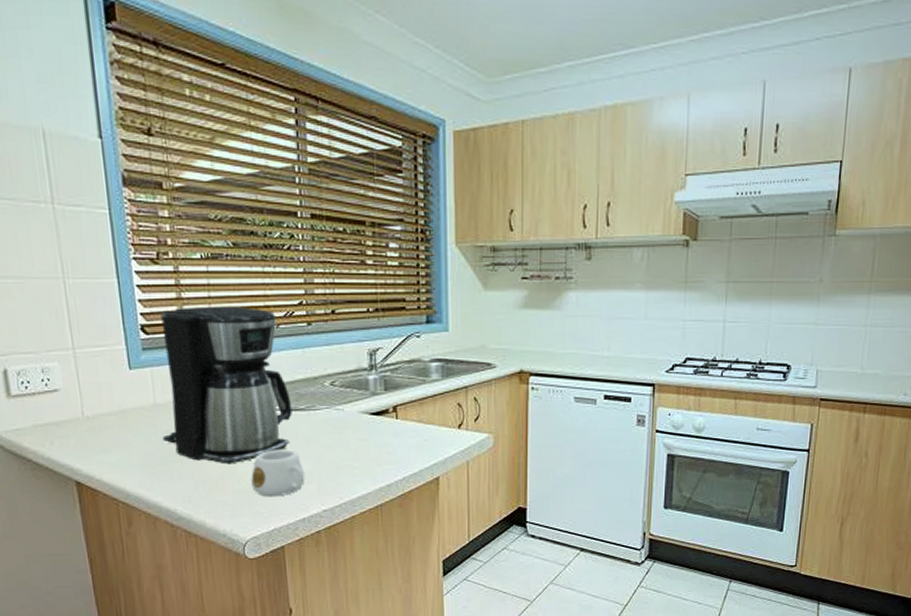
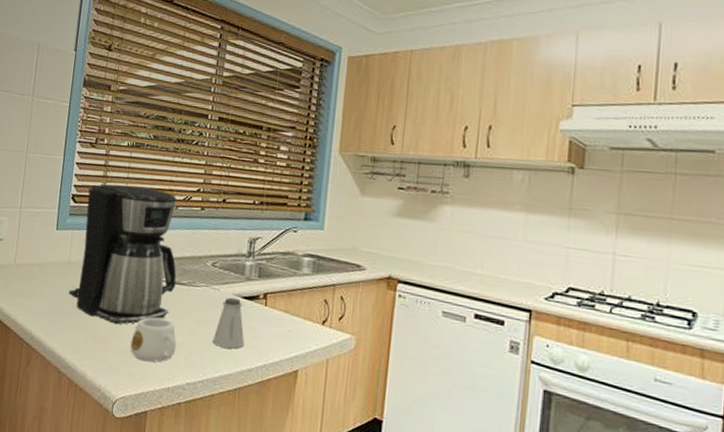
saltshaker: none [344,416,379,468] -> present [212,297,244,349]

